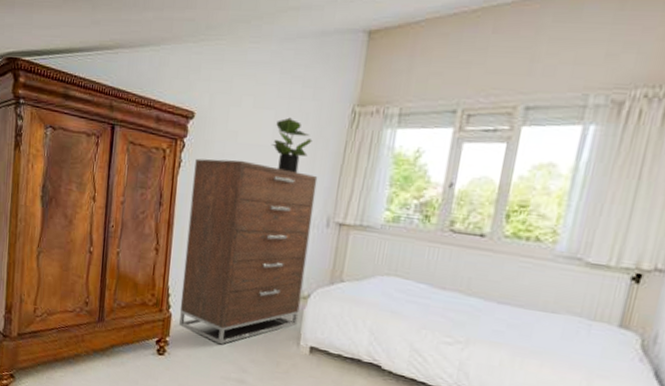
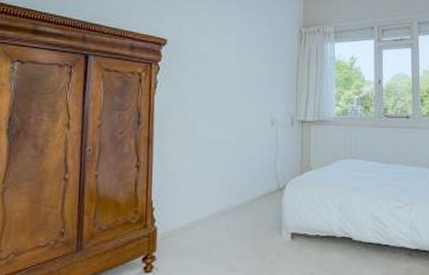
dresser: present [179,158,318,345] -> none [165,77,279,249]
potted plant: present [271,117,312,173] -> none [237,39,271,83]

